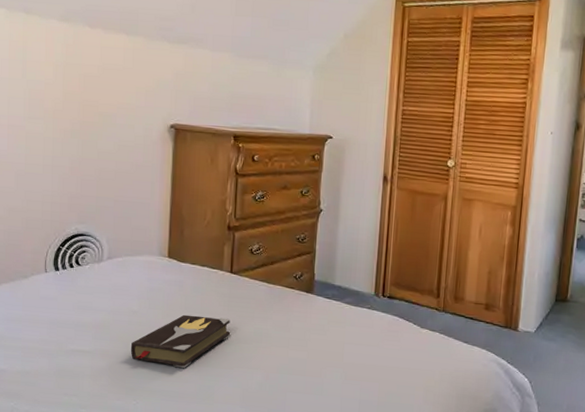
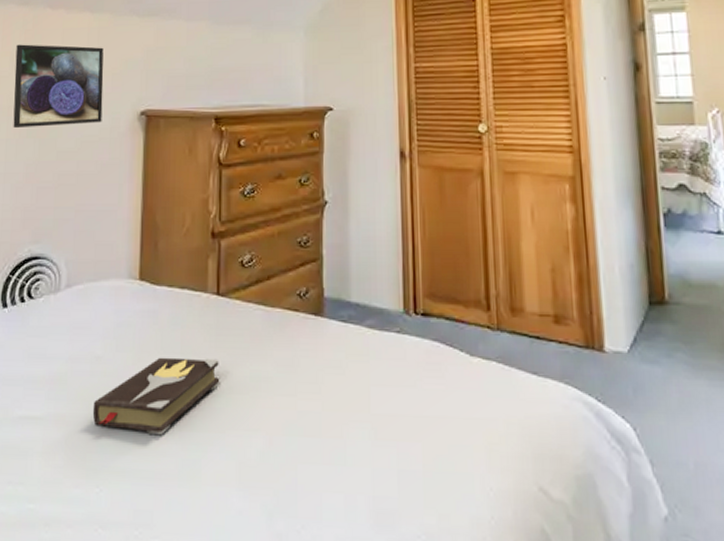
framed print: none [58,56,138,132] -> present [13,44,104,129]

